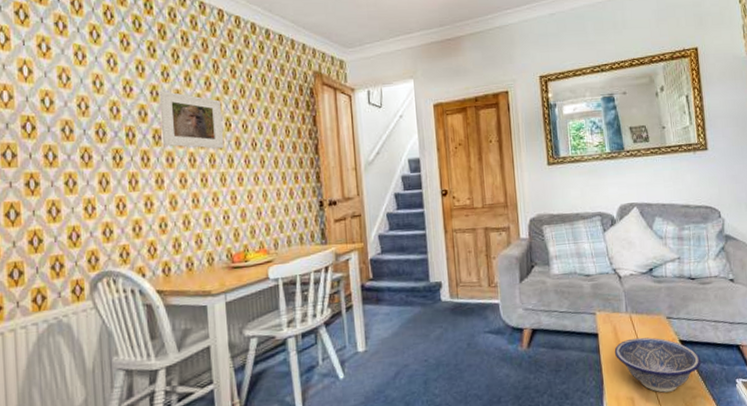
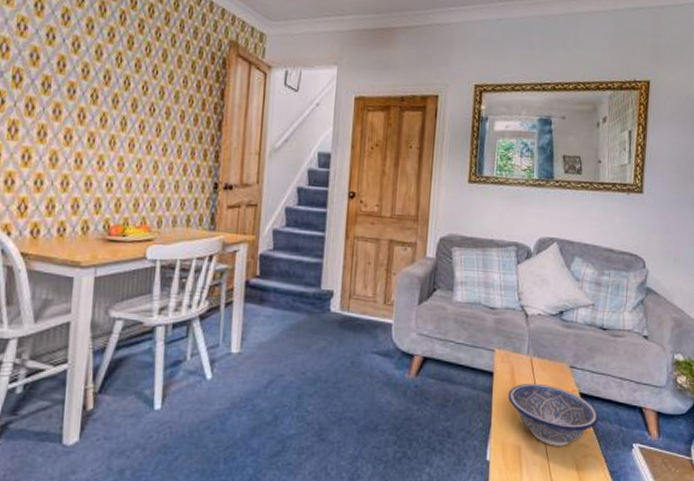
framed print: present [159,90,225,149] -> none [51,34,123,109]

